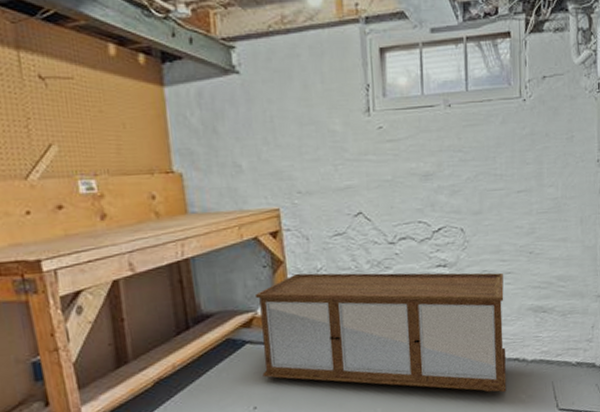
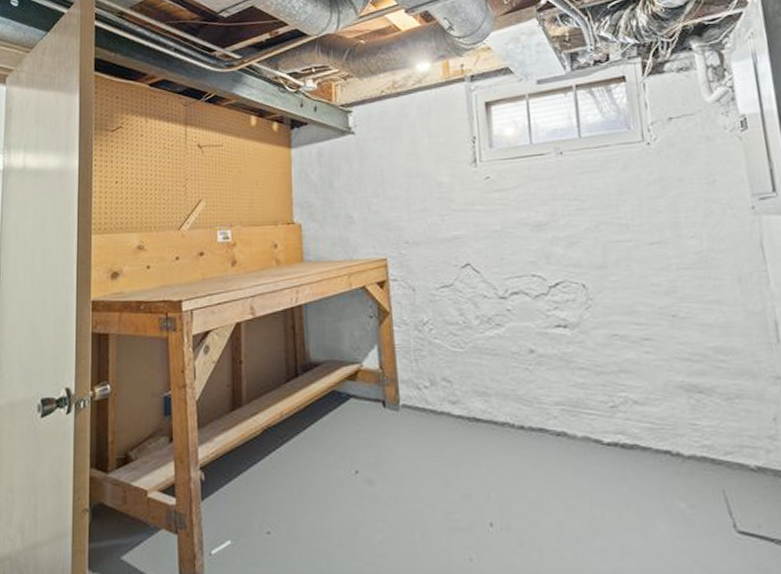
storage cabinet: present [254,272,507,393] -> none [360,325,658,496]

